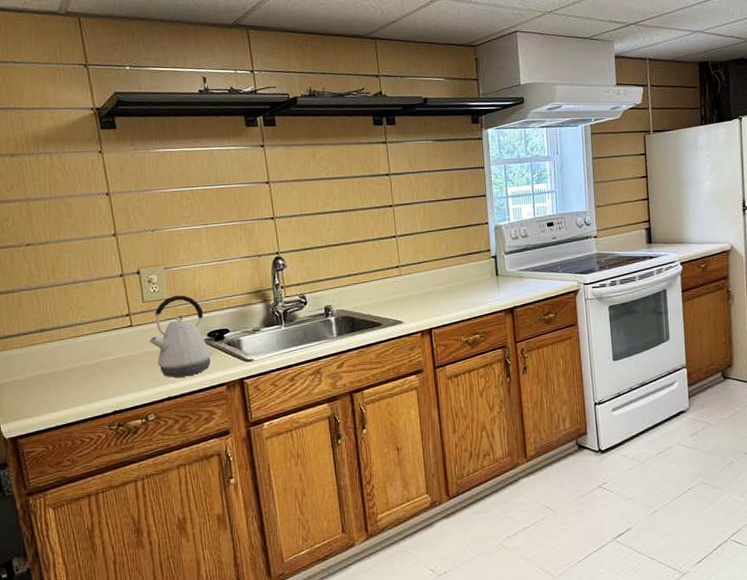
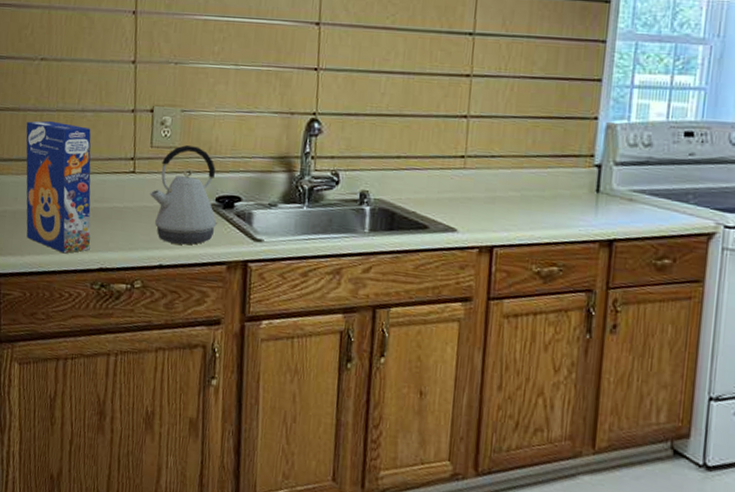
cereal box: none [22,296,103,406] -> present [26,120,91,254]

